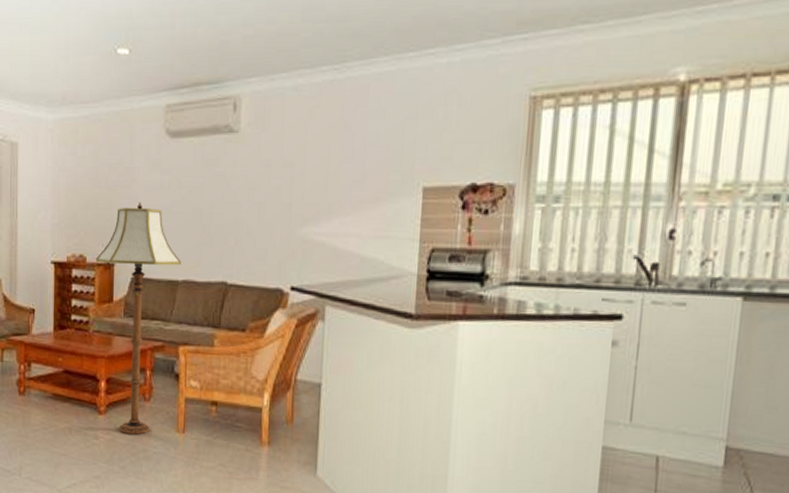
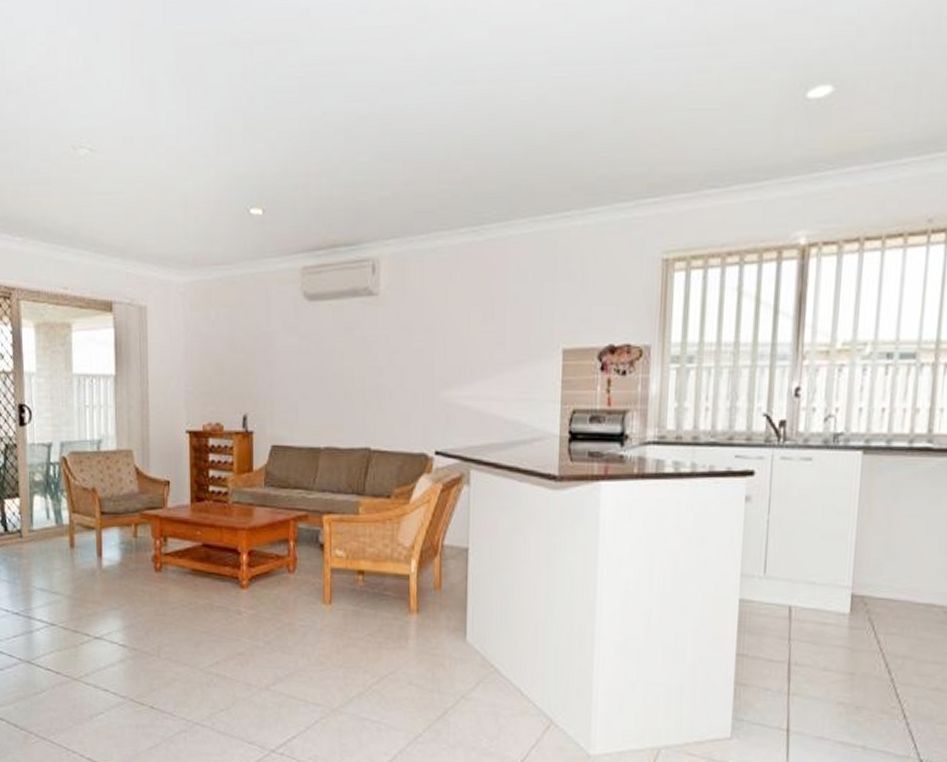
floor lamp: present [95,201,182,435] -> none [233,367,324,608]

